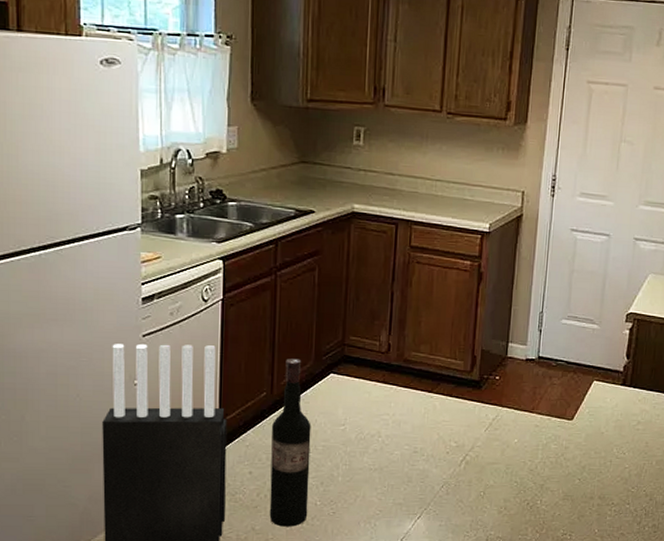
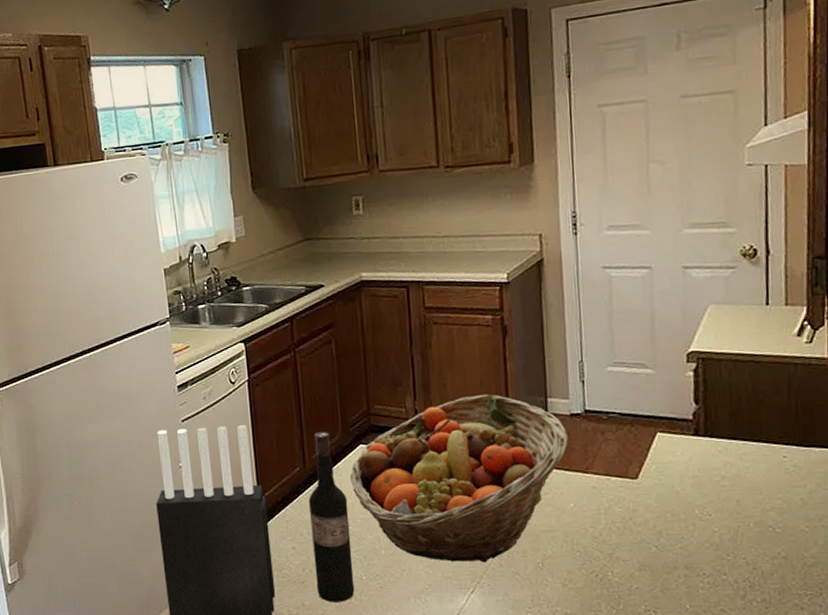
fruit basket: none [316,334,522,491] -> present [349,394,569,563]

